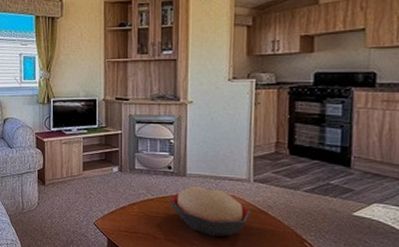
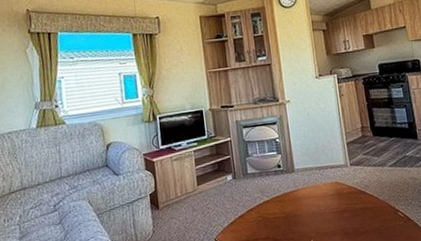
decorative bowl: present [169,185,250,237] -> none [283,178,353,226]

